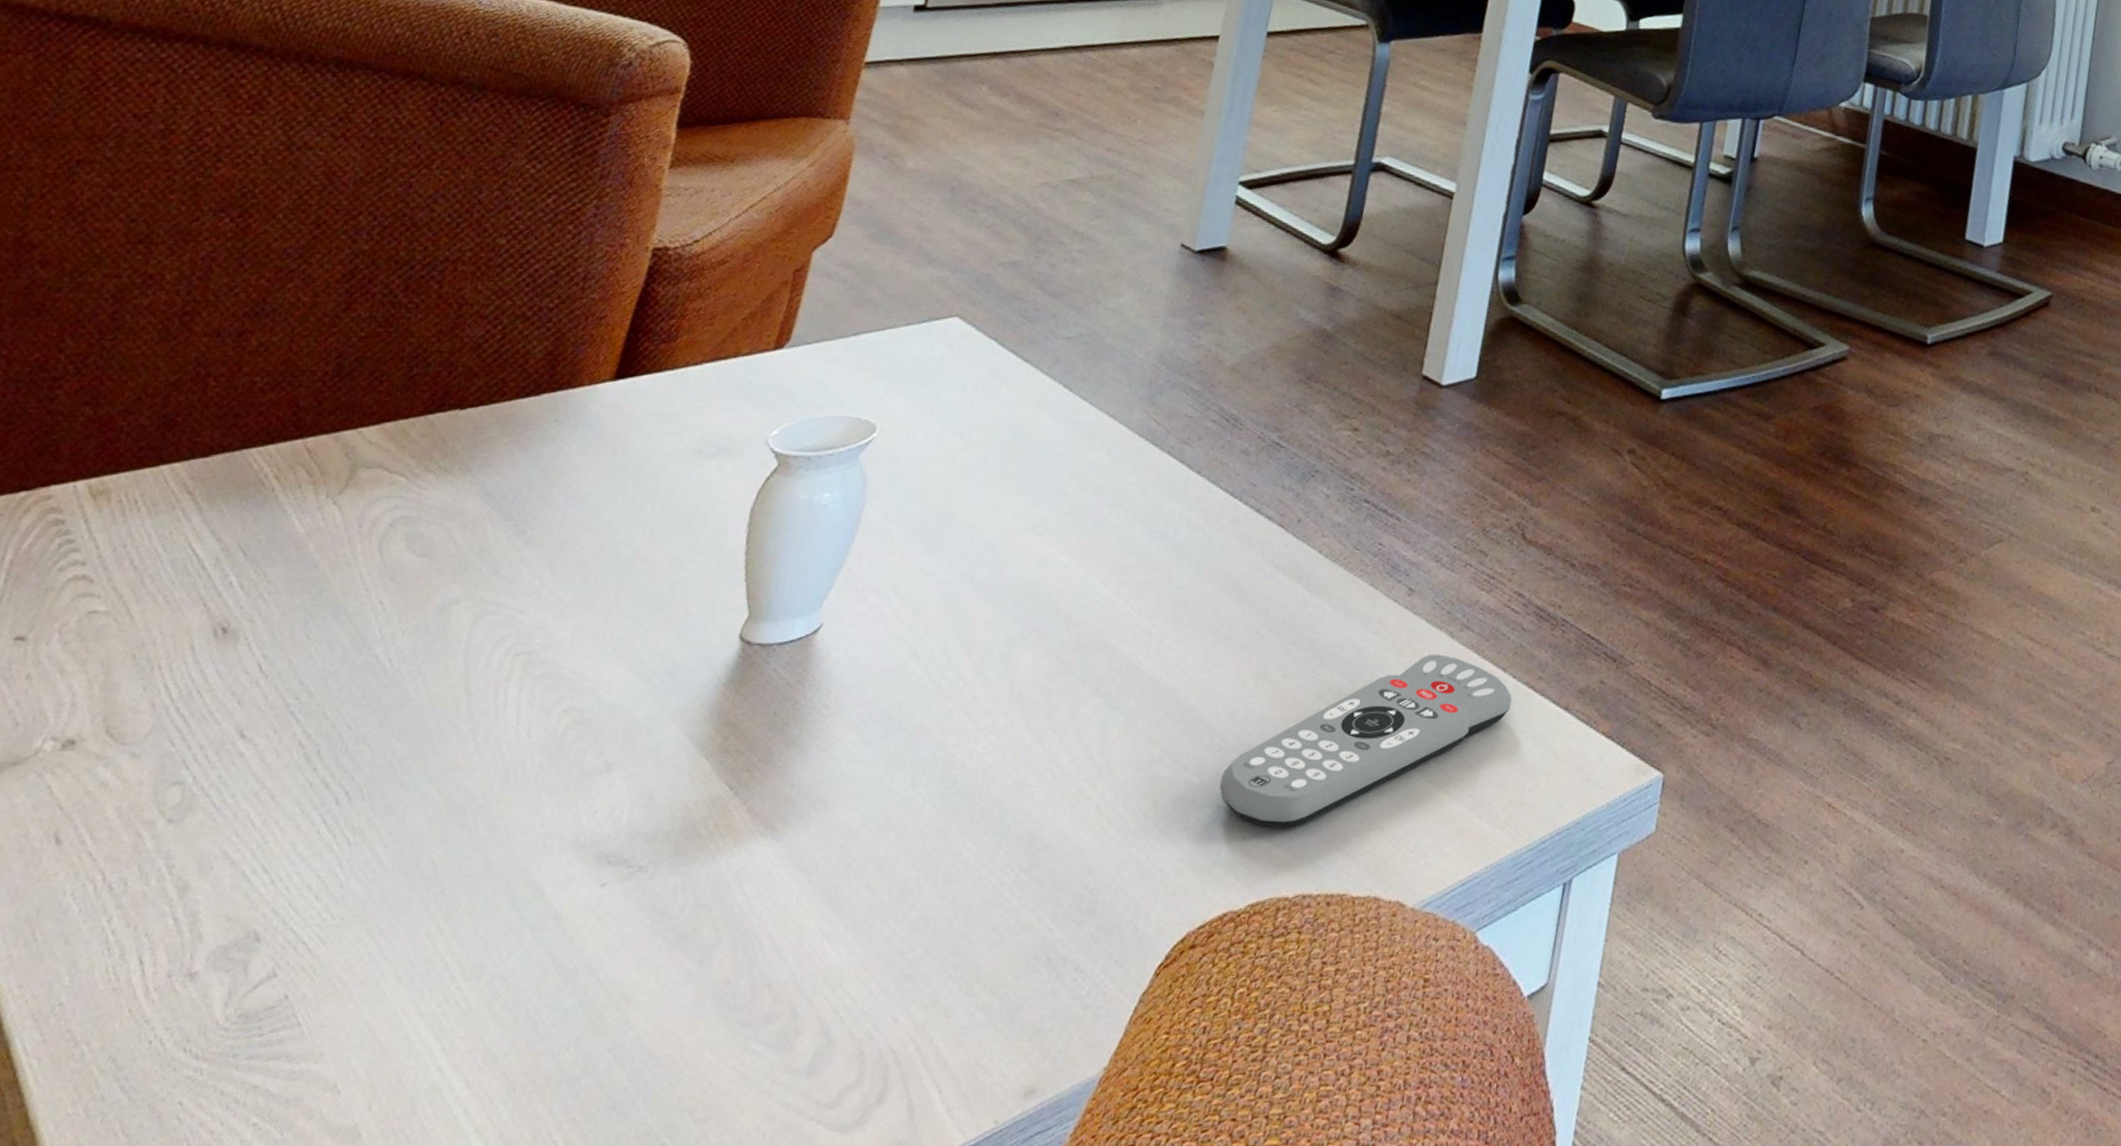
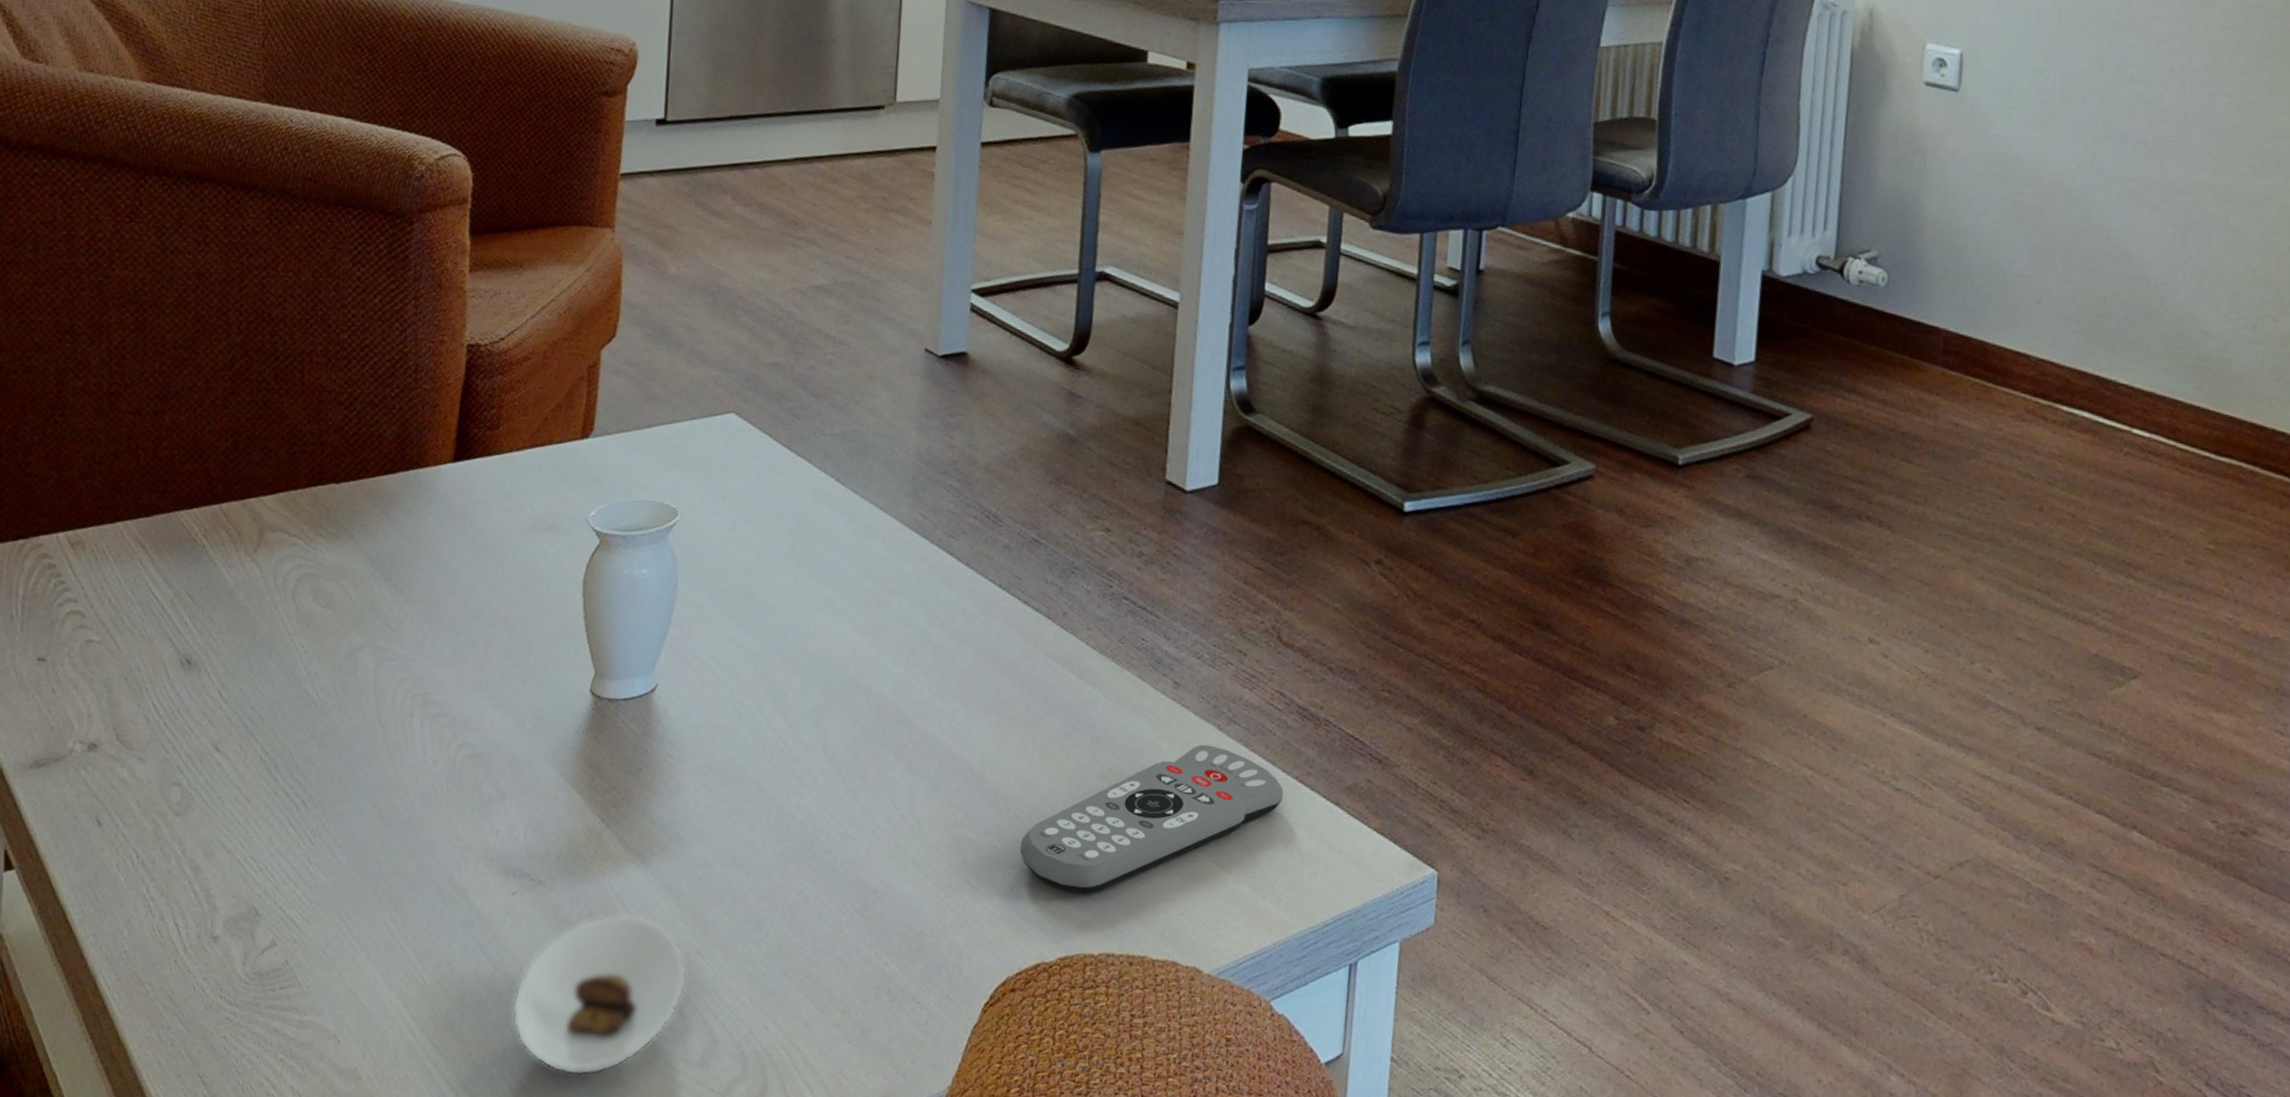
saucer: none [575,898,808,1103] -> present [512,913,687,1076]

